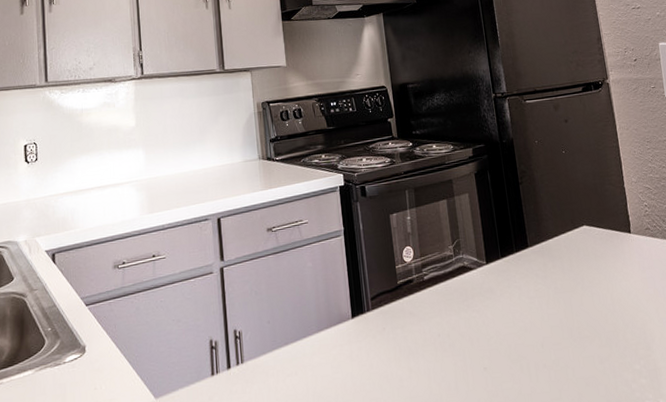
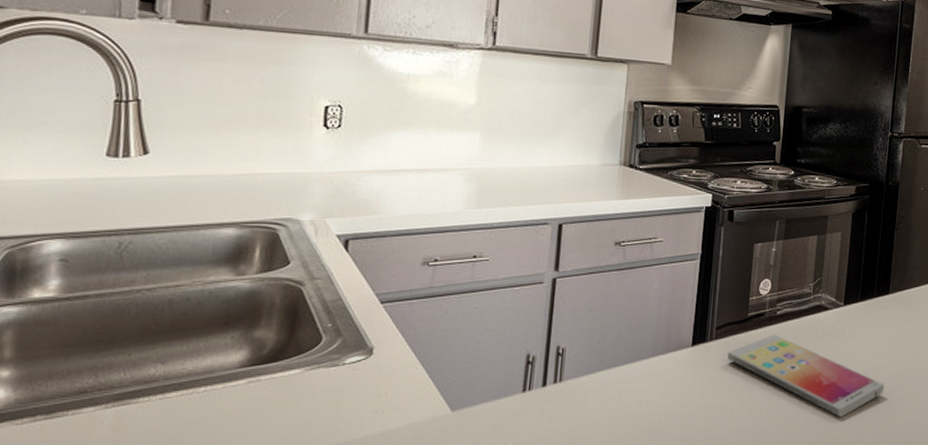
smartphone: none [386,299,546,377] -> present [727,334,885,417]

